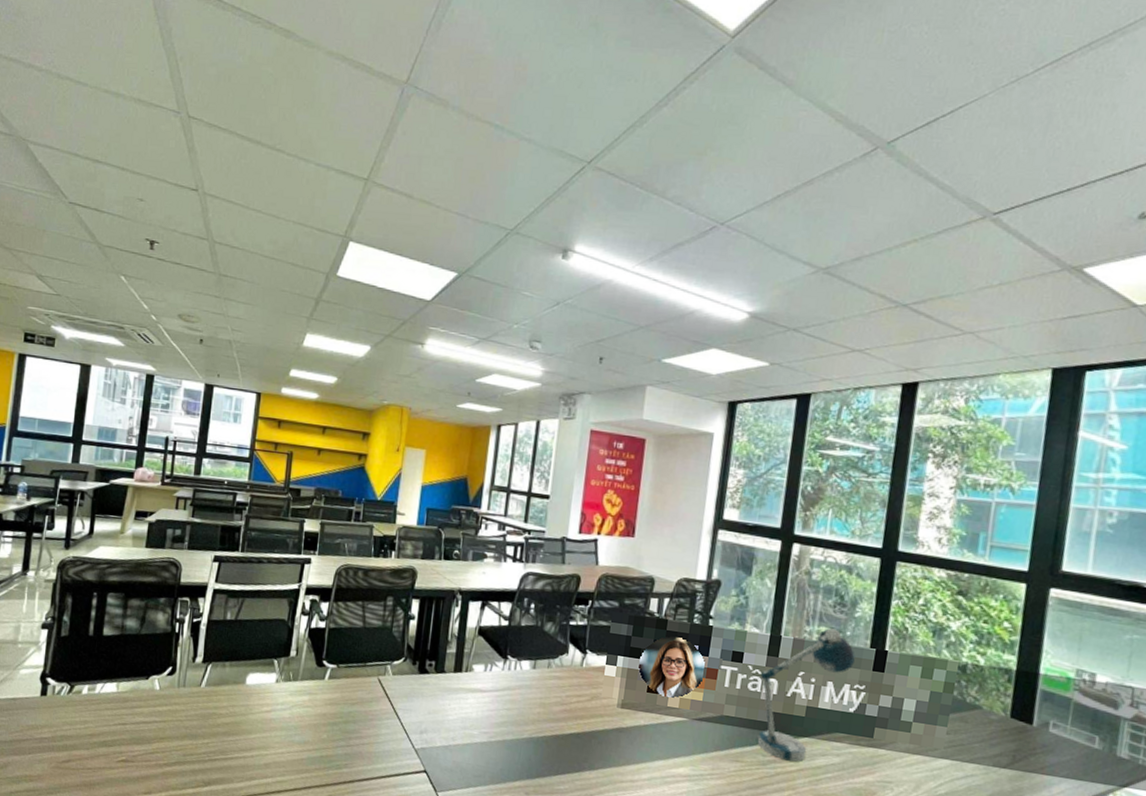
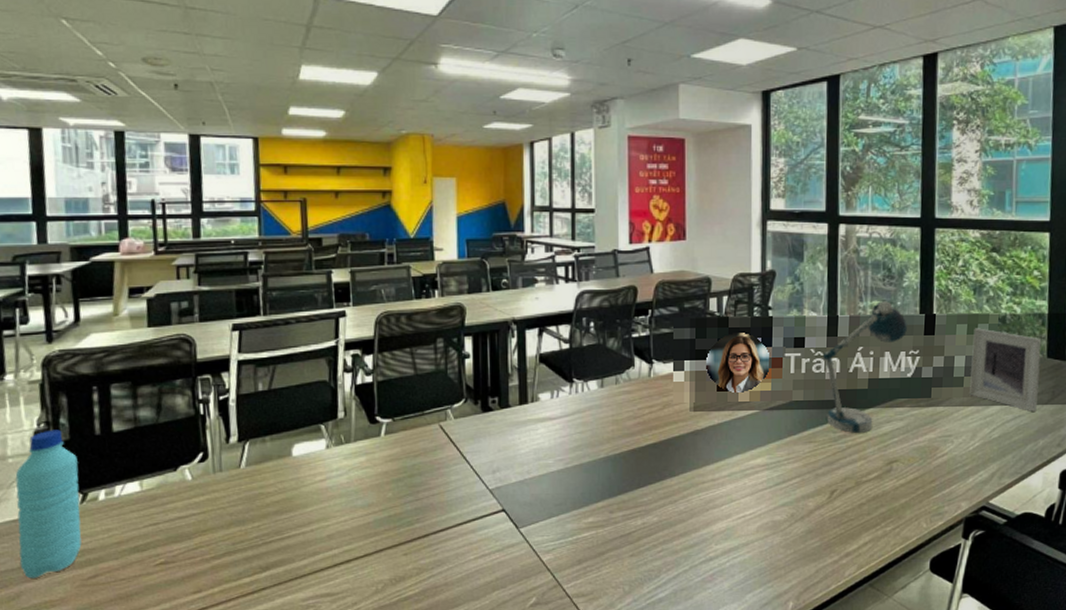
water bottle: none [12,624,71,753] -> present [15,429,82,579]
picture frame: none [917,672,1006,774] -> present [970,328,1042,411]

